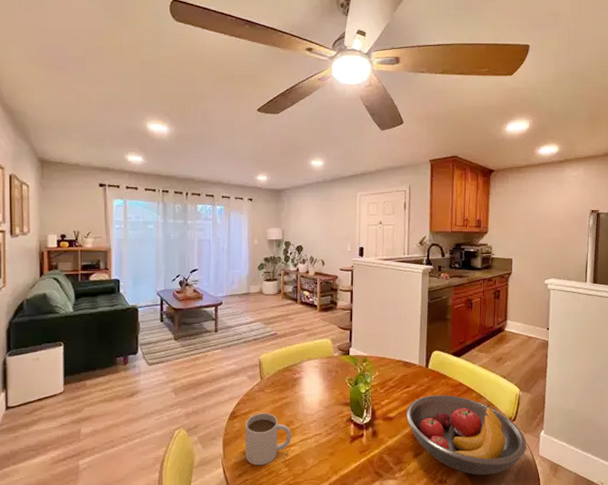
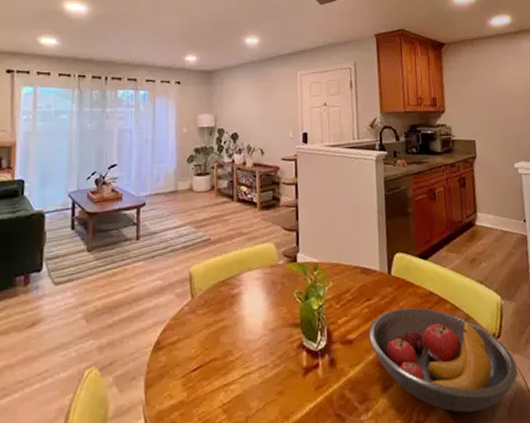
mug: present [245,413,291,466] -> none [172,340,230,414]

